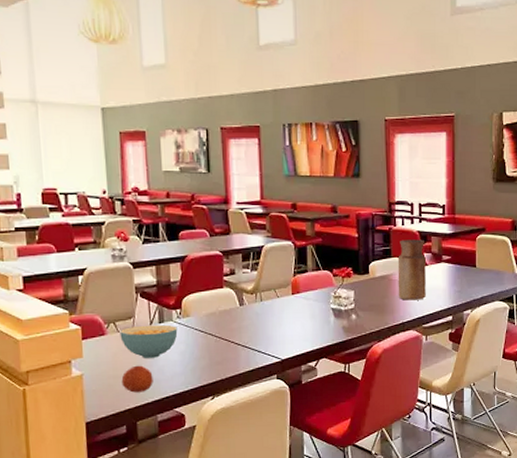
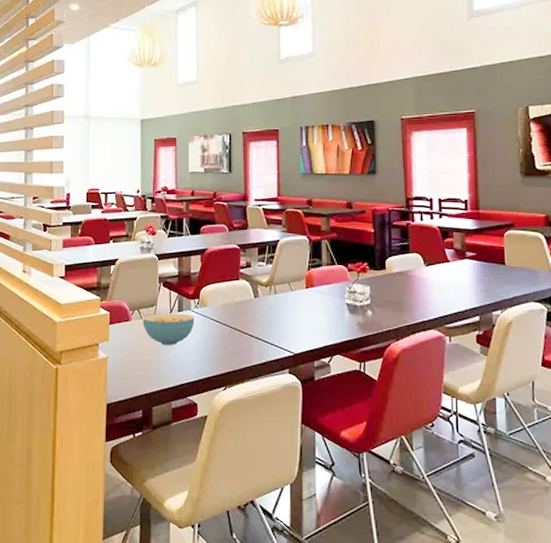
fruit: present [121,365,153,393] -> none [141,351,170,378]
vase: present [397,239,426,300] -> none [416,235,449,298]

